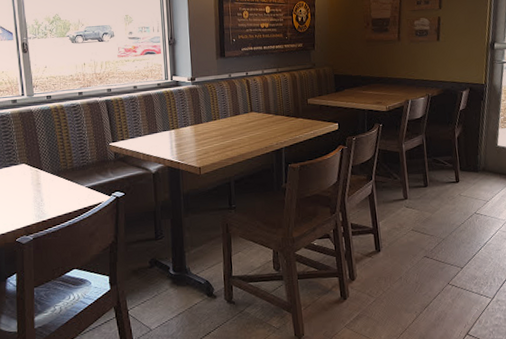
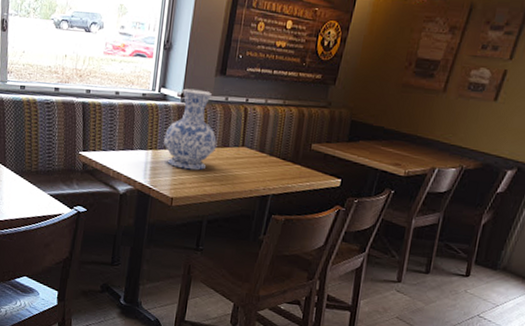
vase: none [183,72,229,141] -> present [164,88,217,171]

